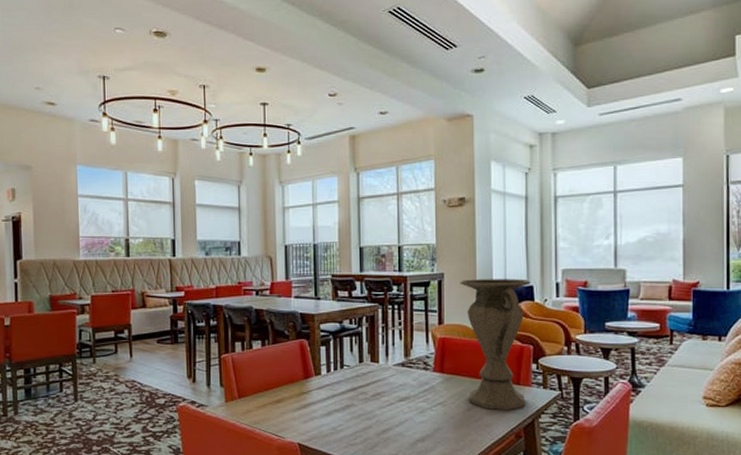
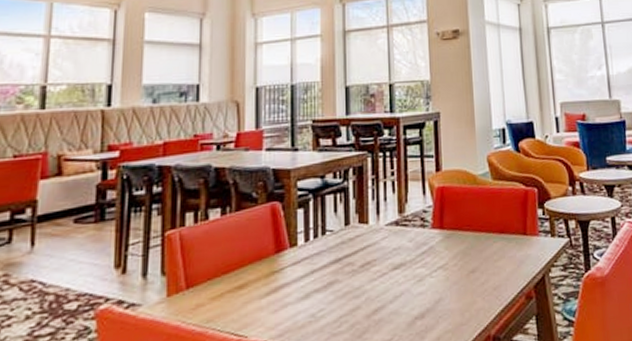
vase: present [460,278,530,410] -> none [457,114,535,268]

